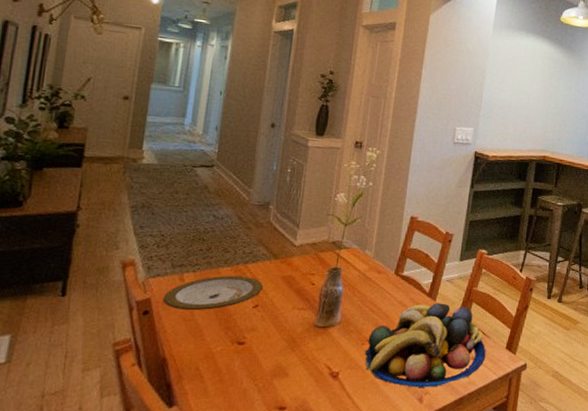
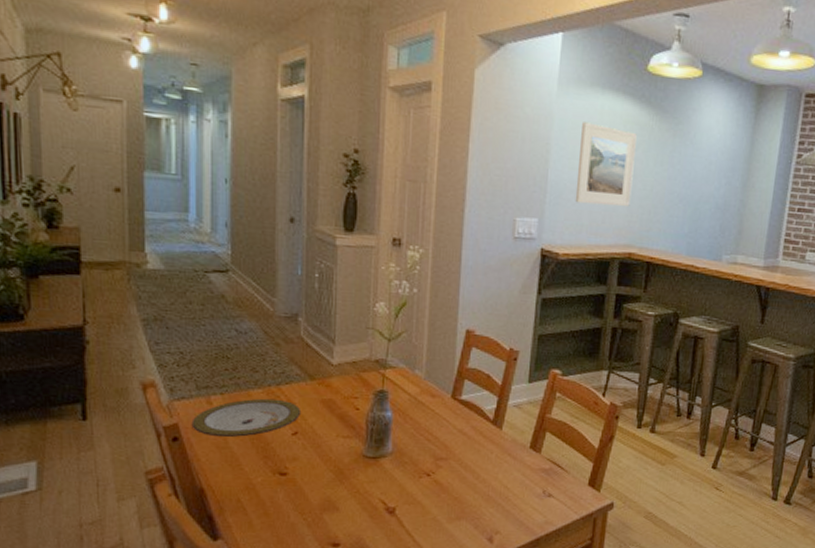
fruit bowl: present [365,303,486,387] -> none [423,432,565,526]
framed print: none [503,56,552,121] -> present [575,122,637,208]

